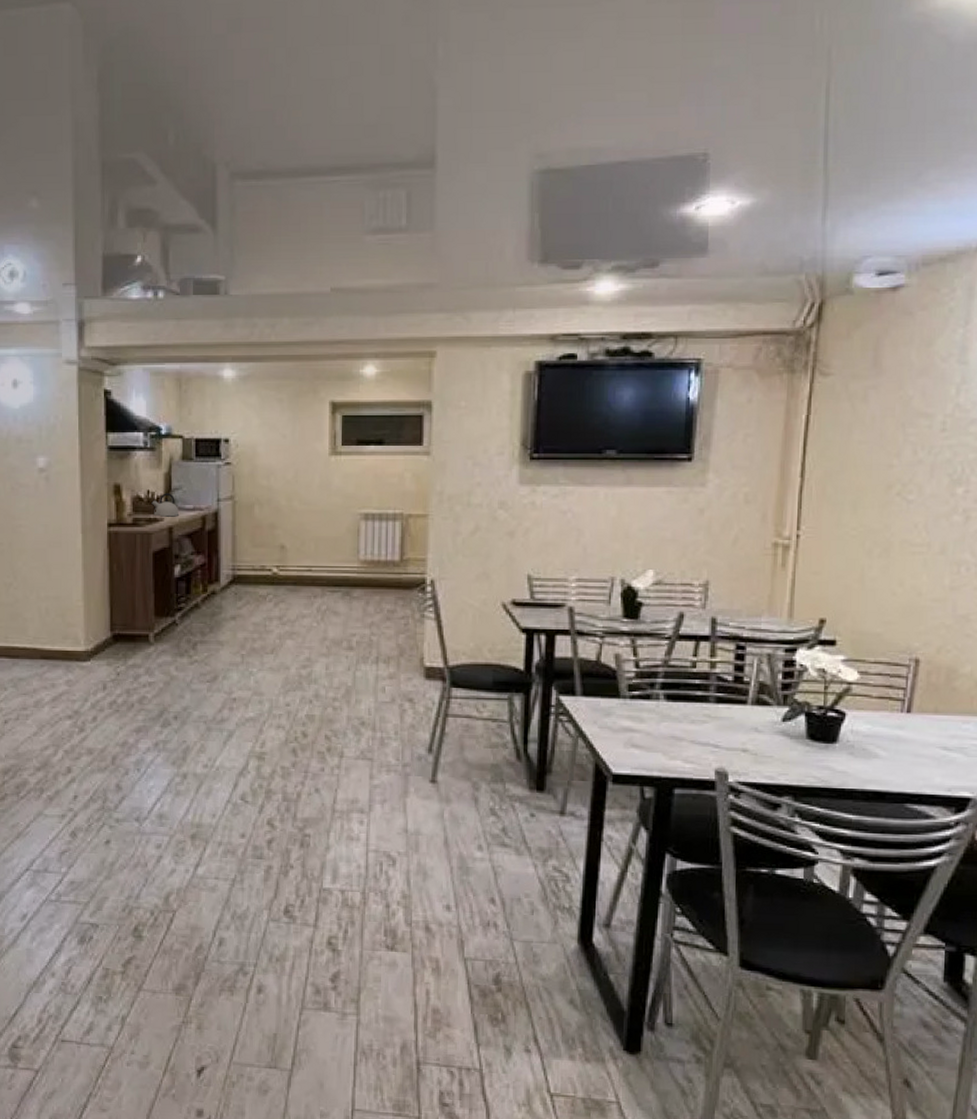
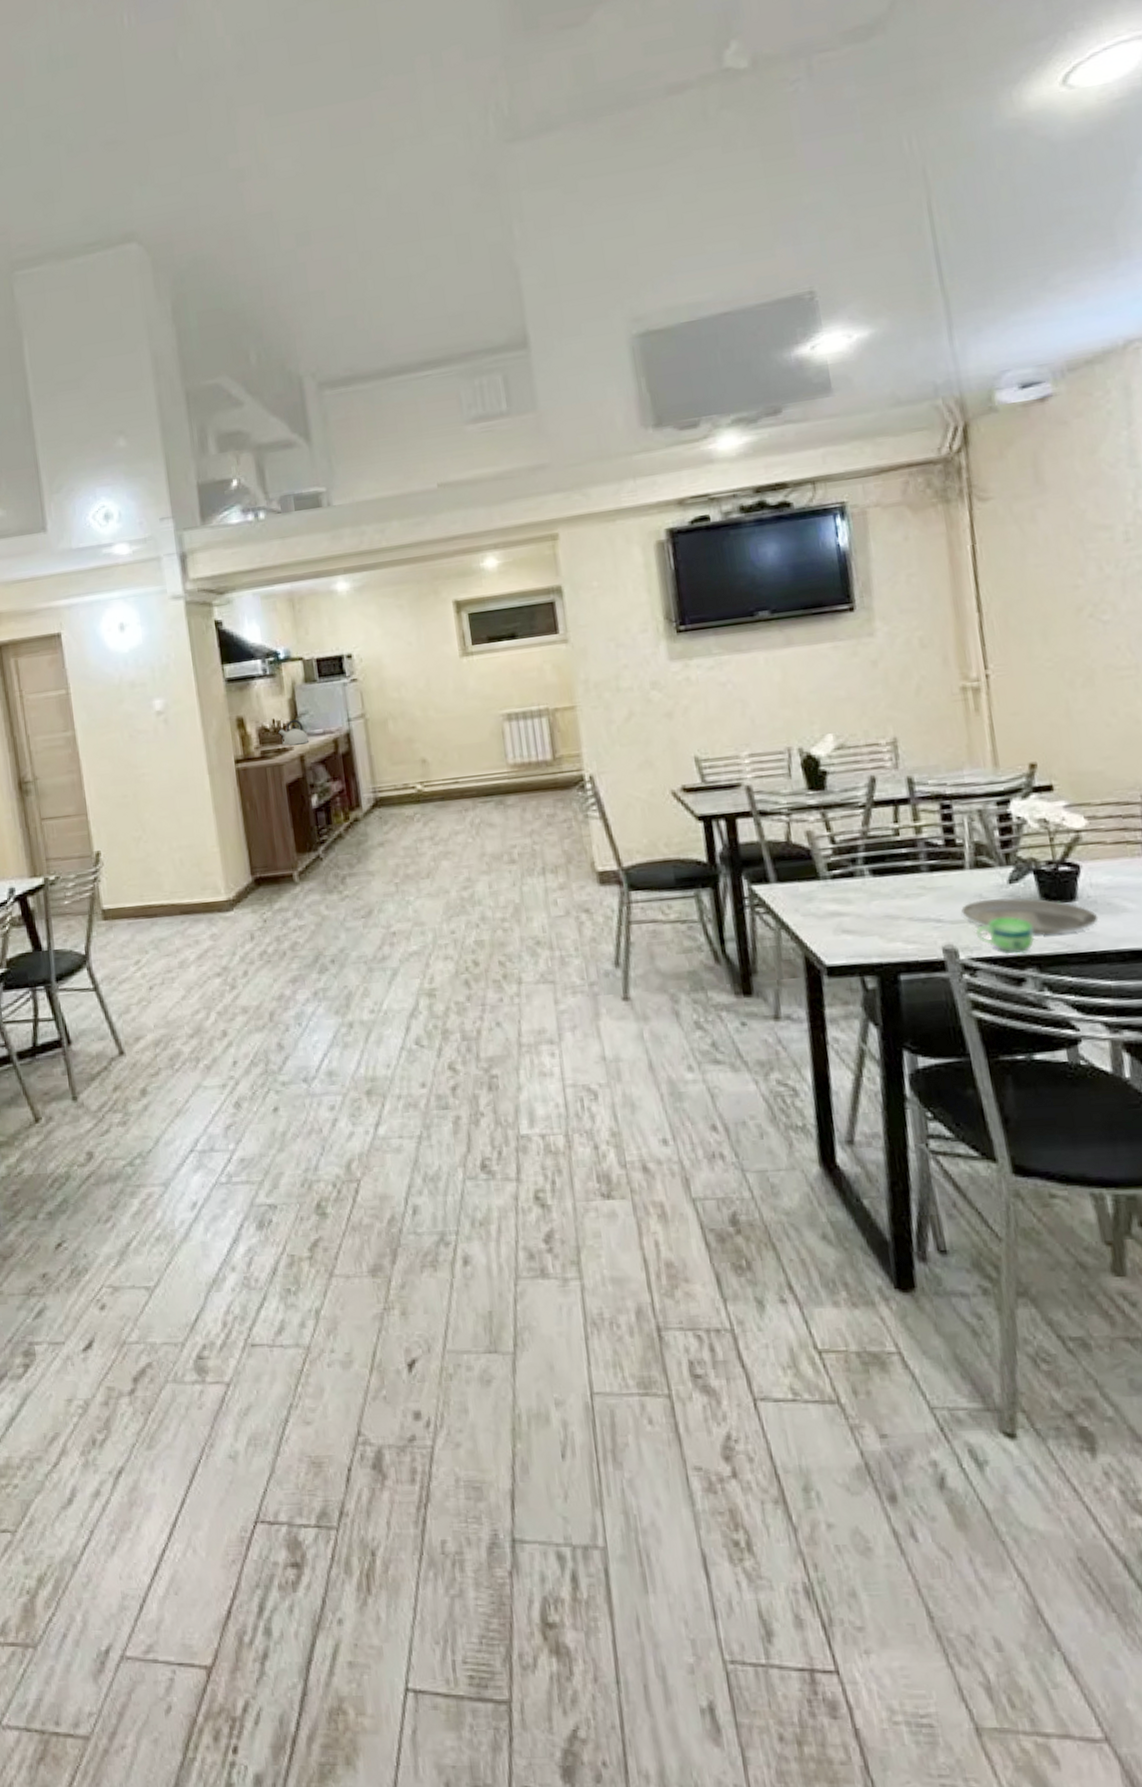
plate: none [737,732,853,771] -> present [961,898,1099,935]
cup: none [746,750,796,783] -> present [975,917,1035,954]

